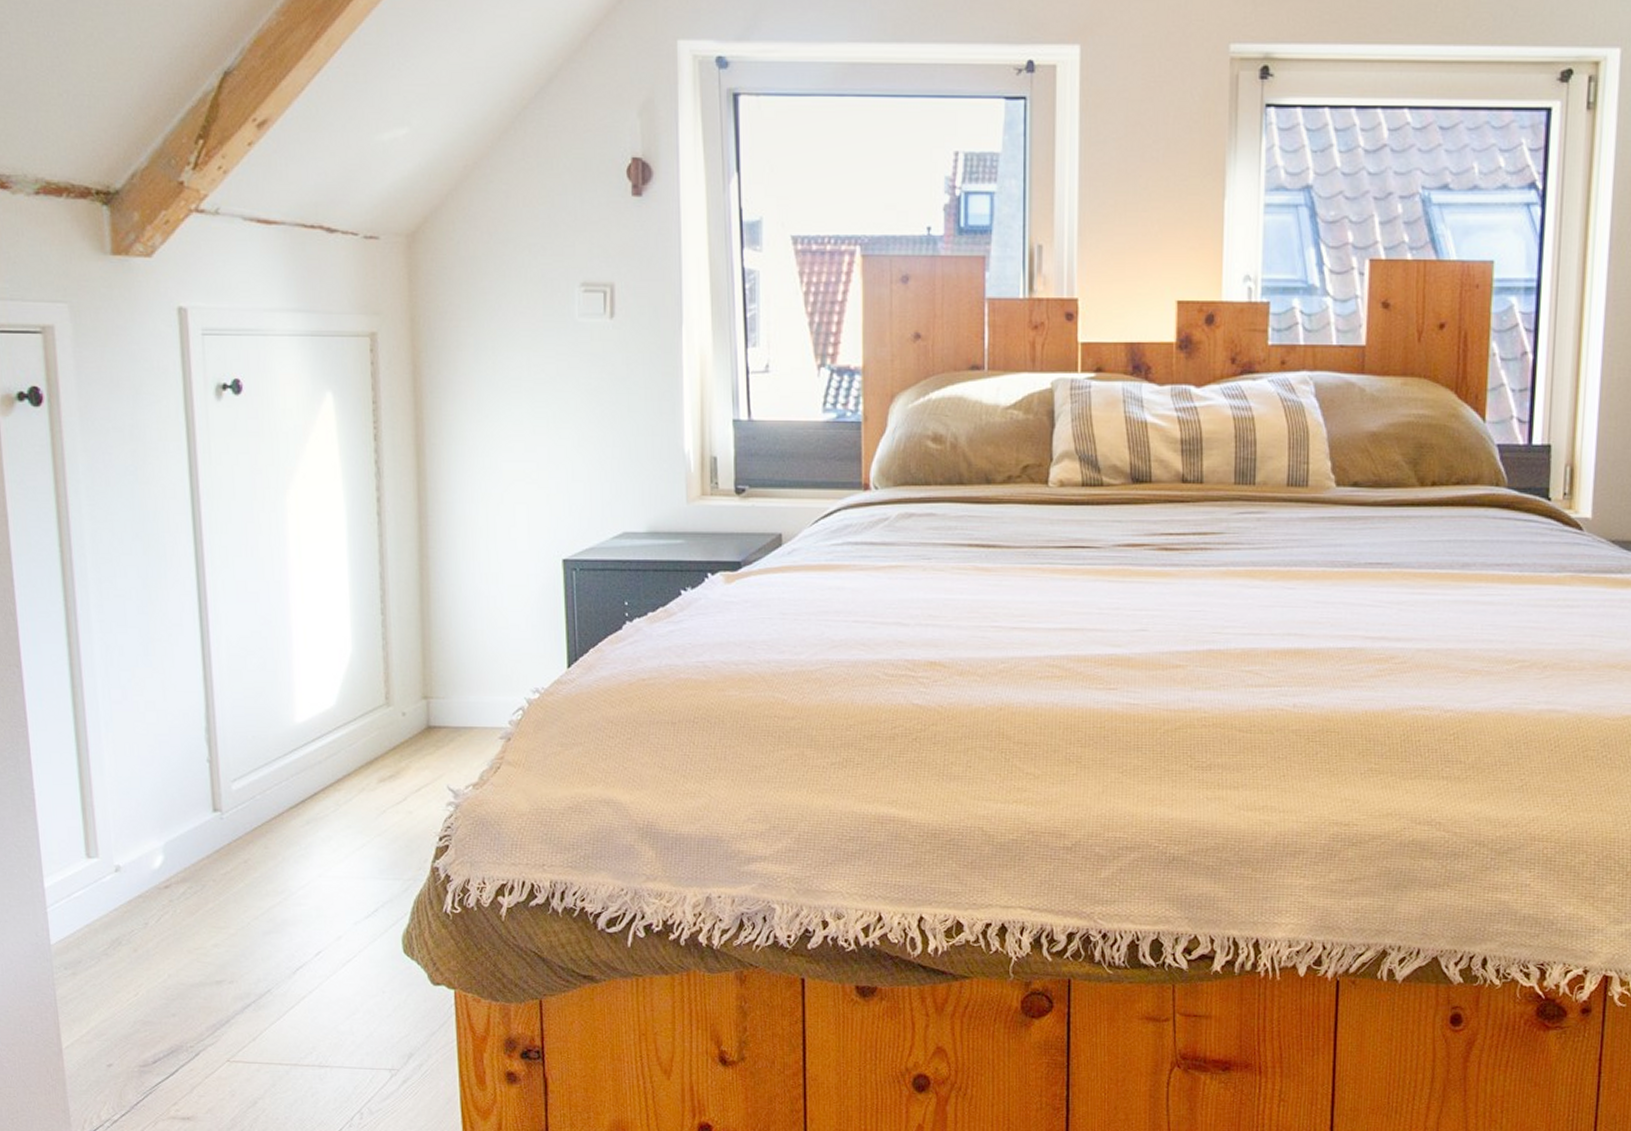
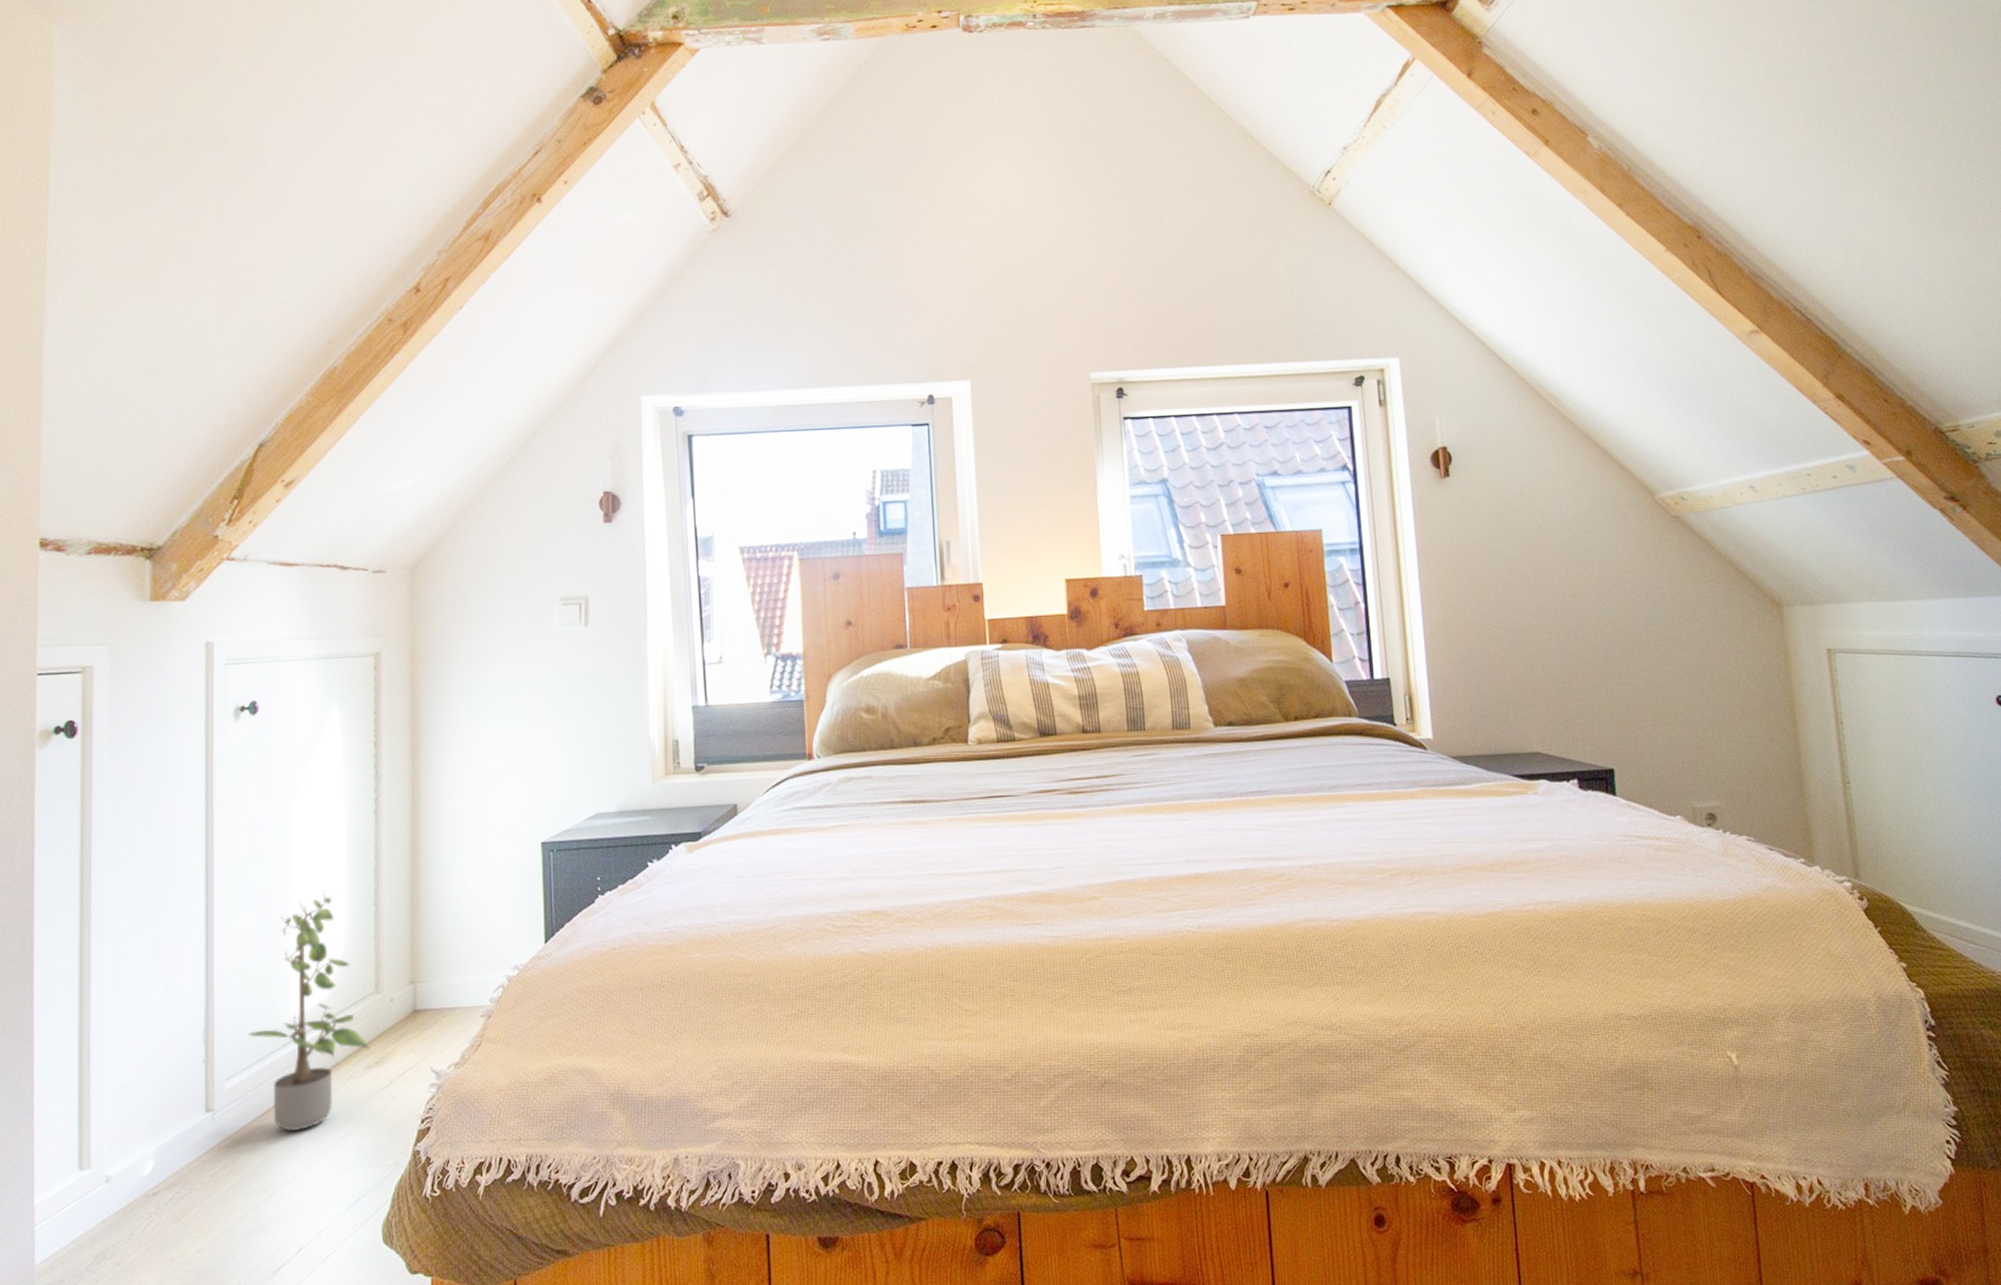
potted plant: none [253,593,382,839] -> present [249,890,370,1132]

